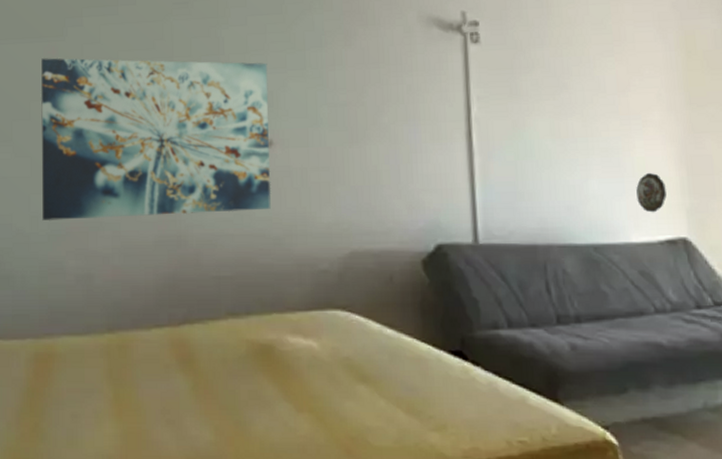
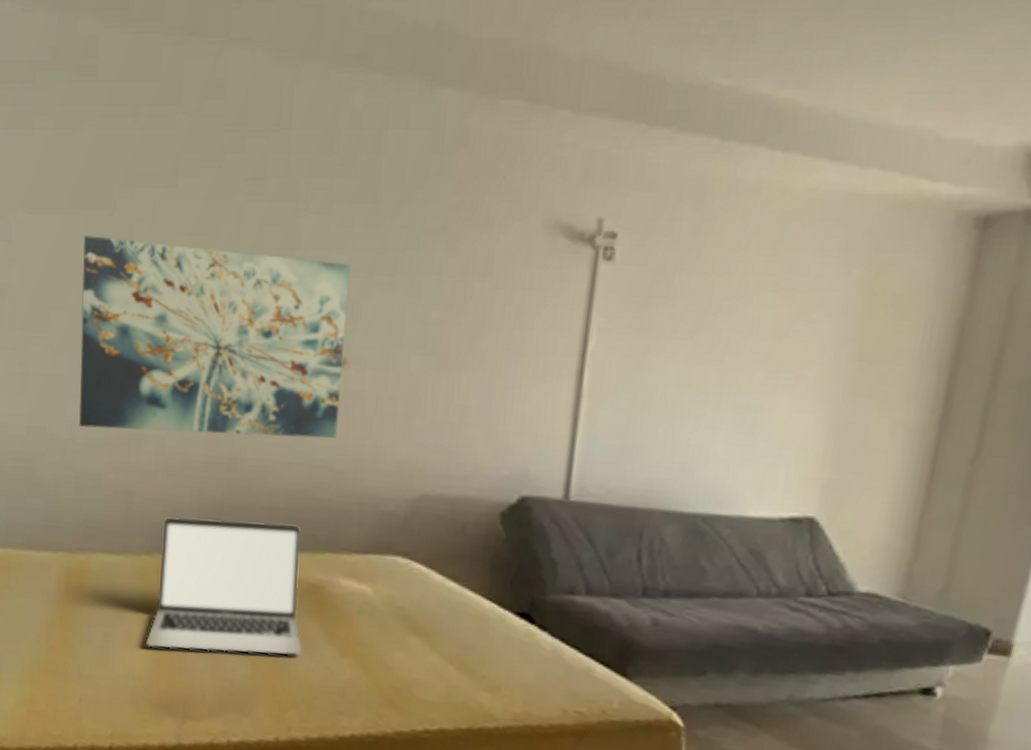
laptop: none [113,290,261,424] -> present [146,517,303,656]
decorative plate: present [636,172,667,213] -> none [766,437,804,486]

